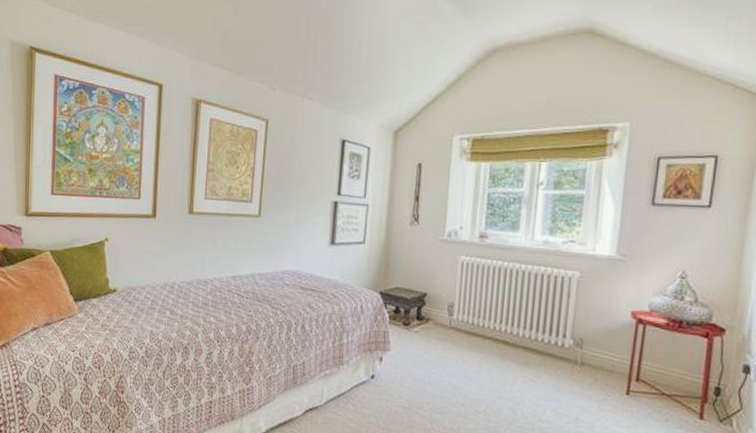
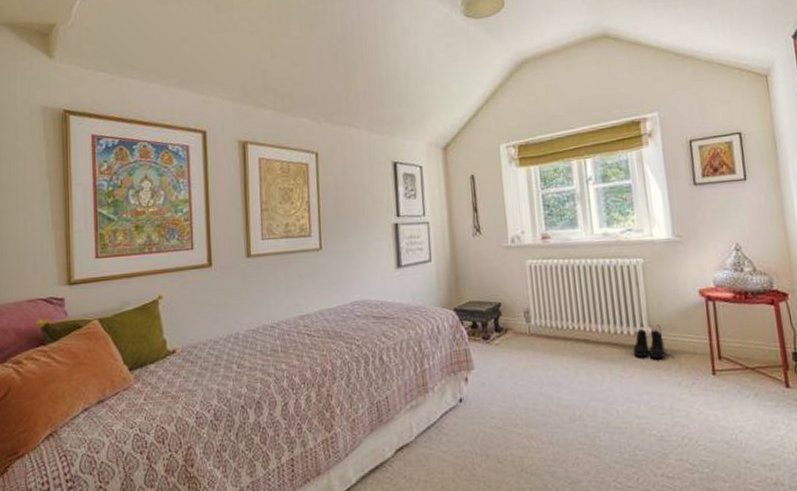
boots: none [551,340,584,372] -> present [633,329,665,360]

